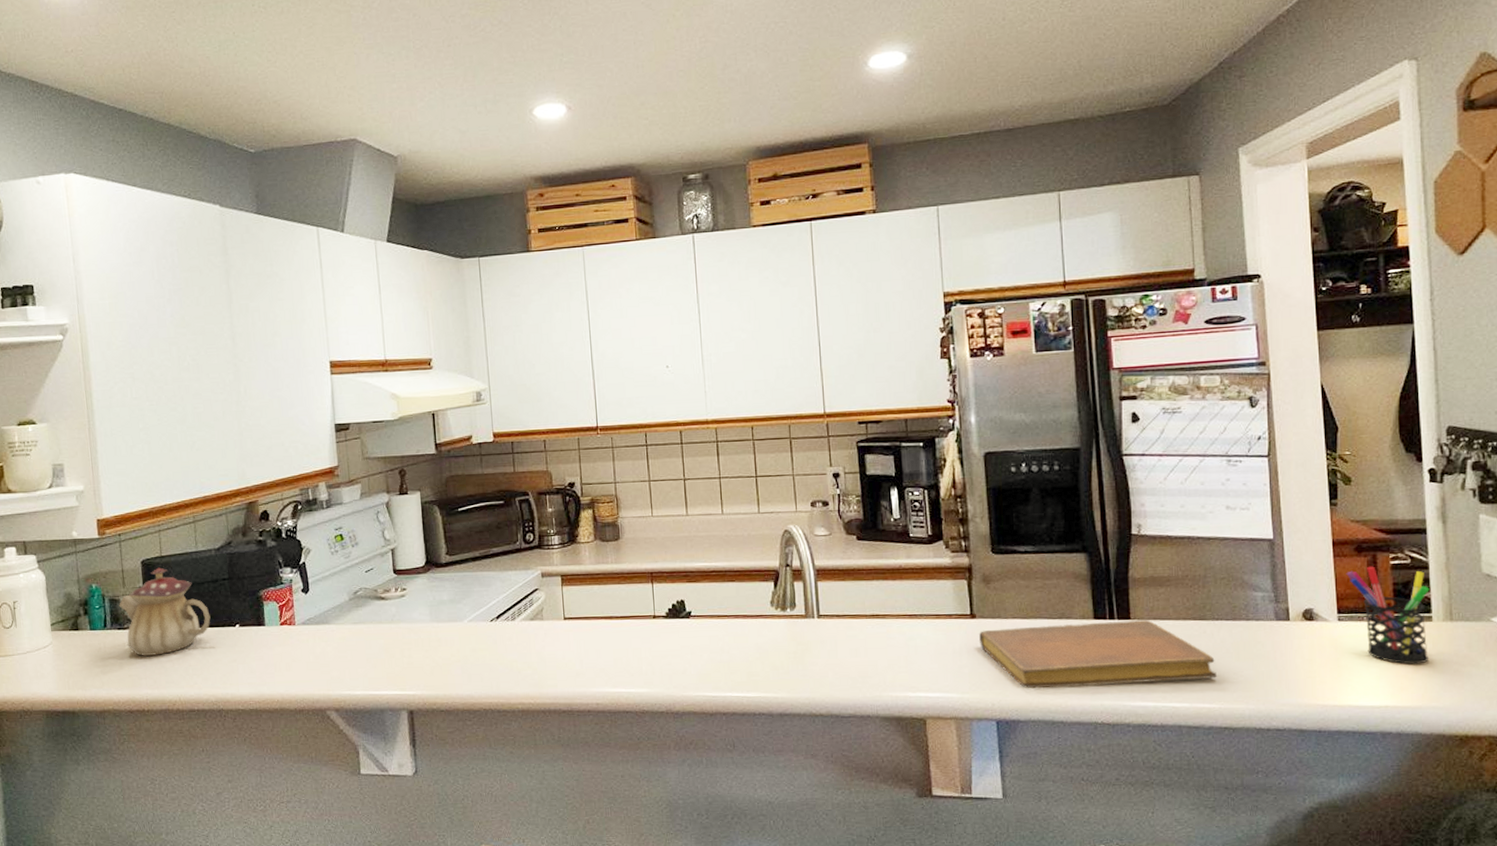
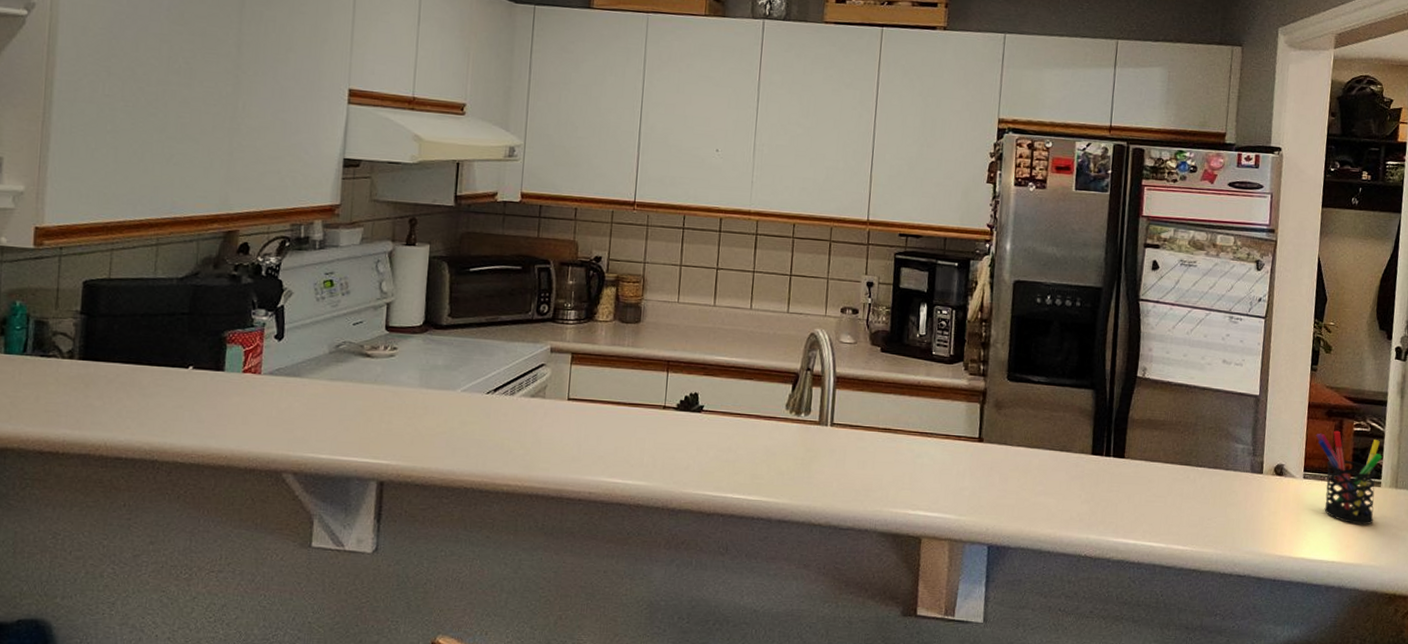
teapot: present [119,567,211,656] -> none [46,291,159,391]
notebook: present [979,620,1217,688] -> none [983,454,1194,522]

